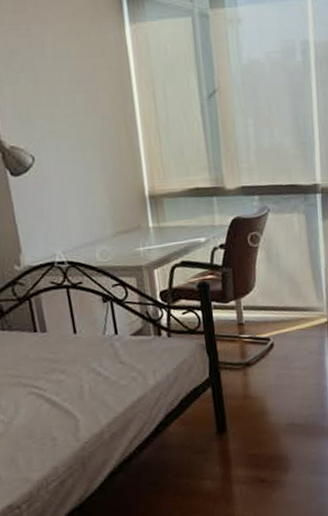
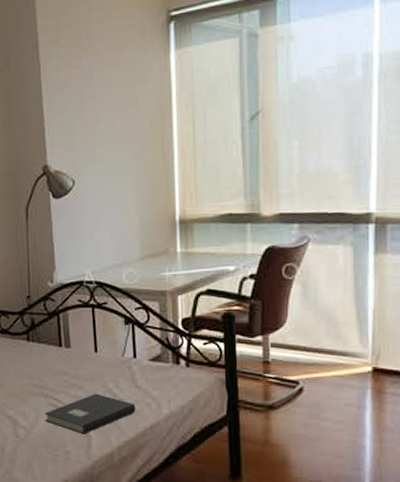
book: none [24,374,122,418] -> present [44,393,136,435]

